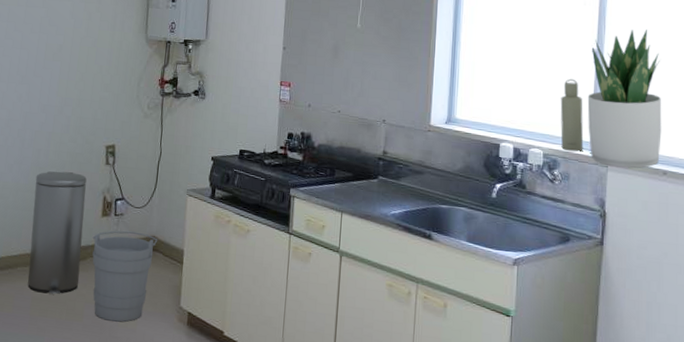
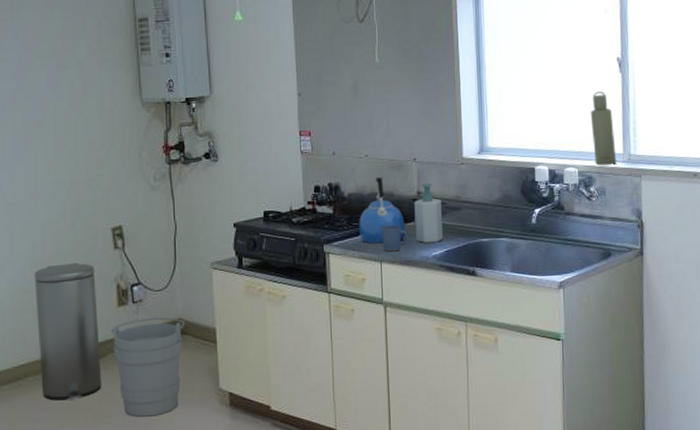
kettle: none [324,133,369,195] -> present [358,177,405,244]
mug: none [345,178,370,205] -> present [381,224,408,252]
soap bottle: none [377,144,405,202] -> present [414,183,443,243]
planter: present [587,29,662,169] -> none [616,31,690,176]

